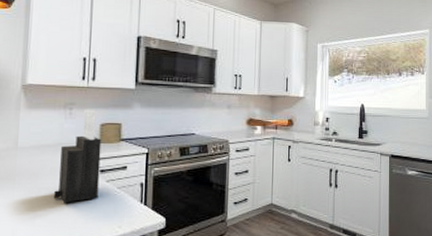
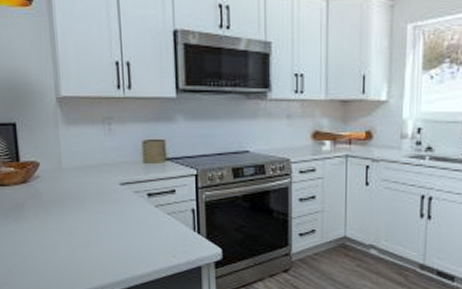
knife block: present [54,110,102,203] -> none [104,125,149,229]

